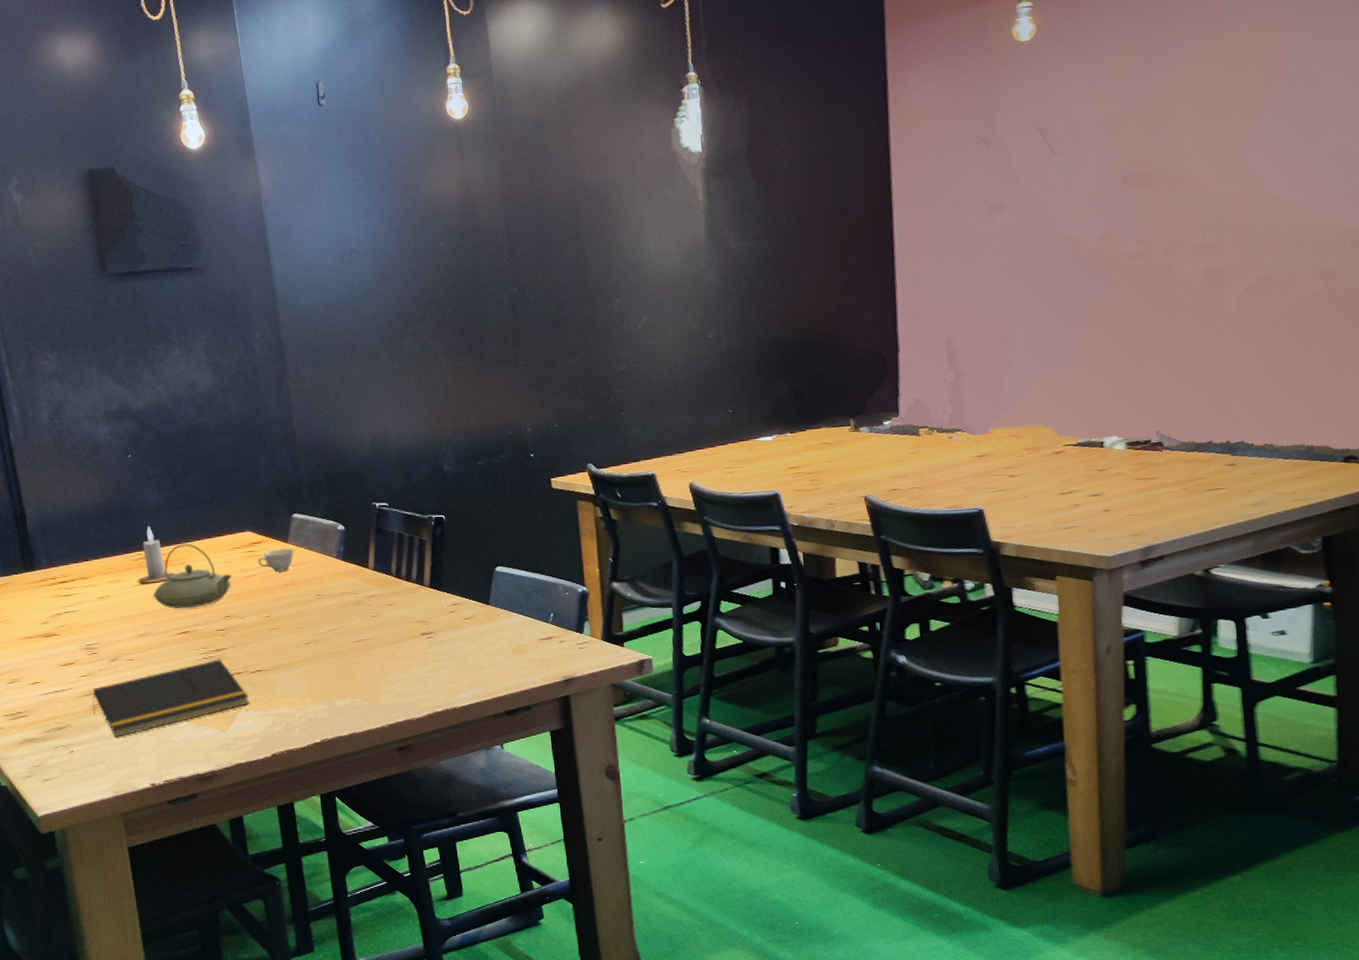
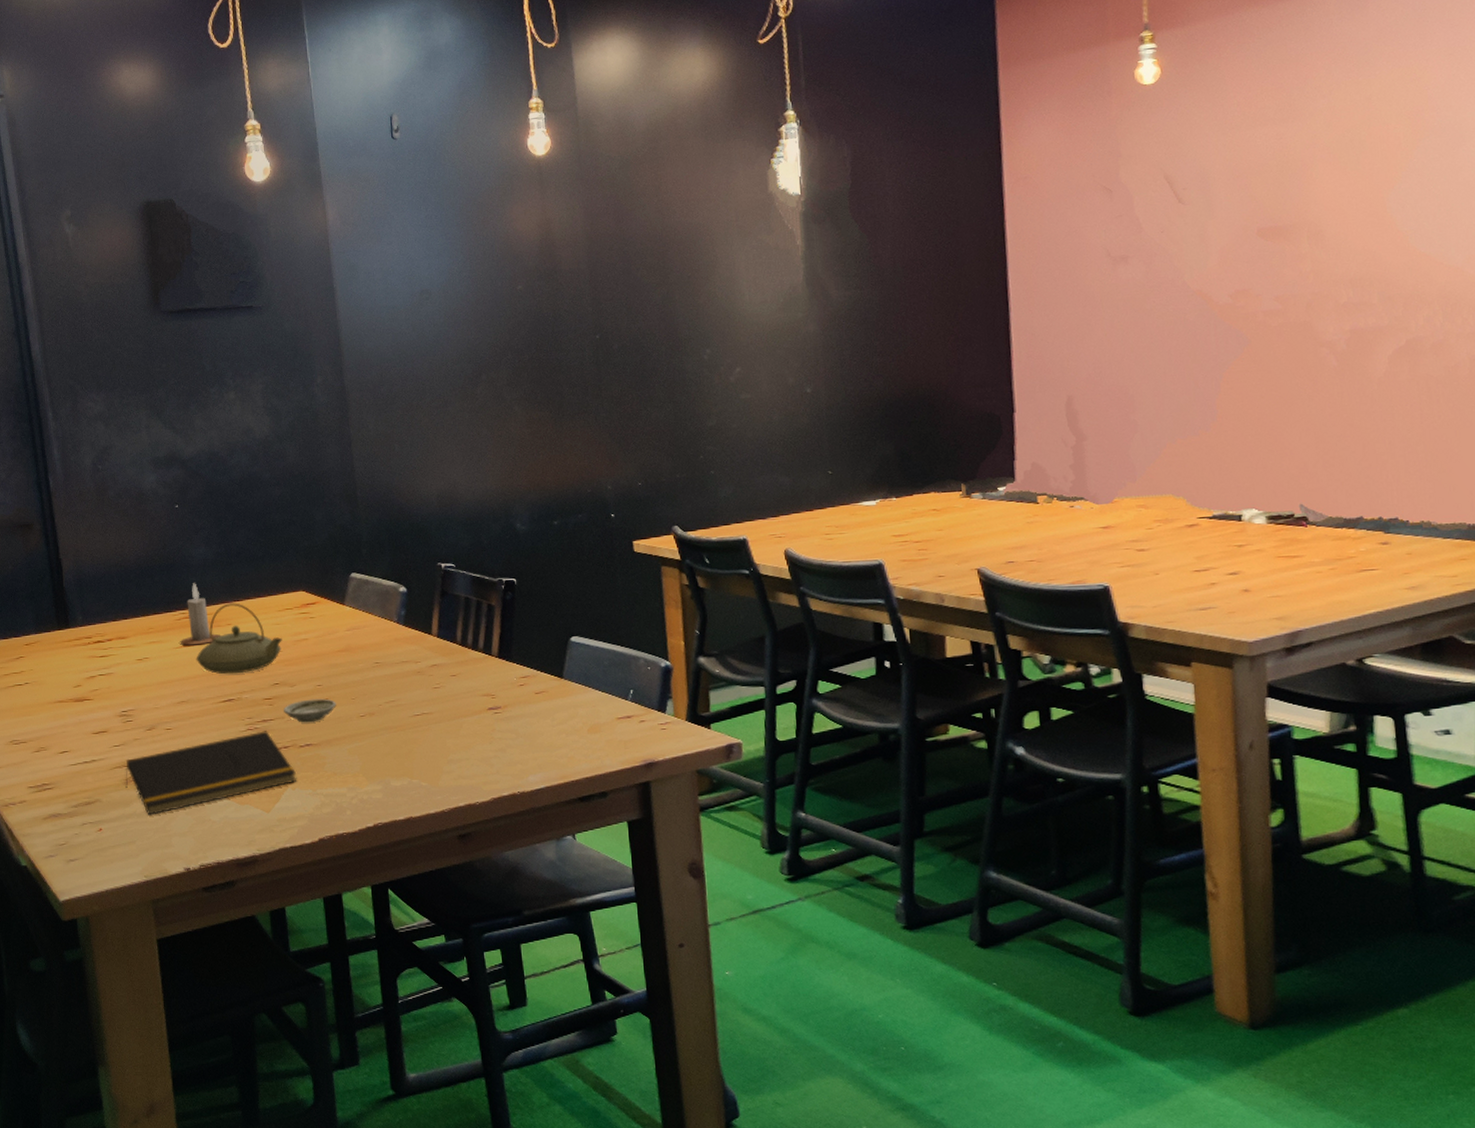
saucer: none [235,628,284,651] -> present [284,698,336,723]
teacup: present [258,548,295,572] -> none [311,610,352,636]

